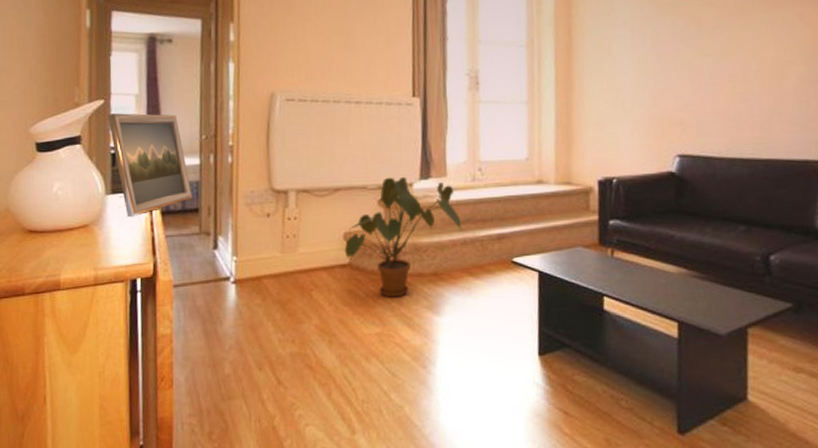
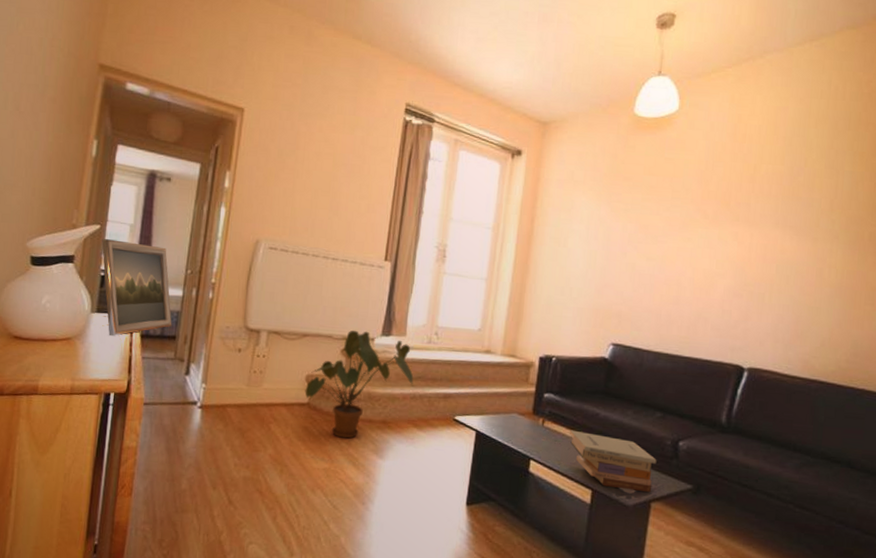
books: none [643,257,748,318] -> present [569,430,657,493]

